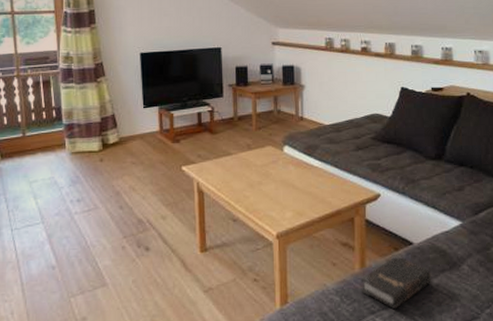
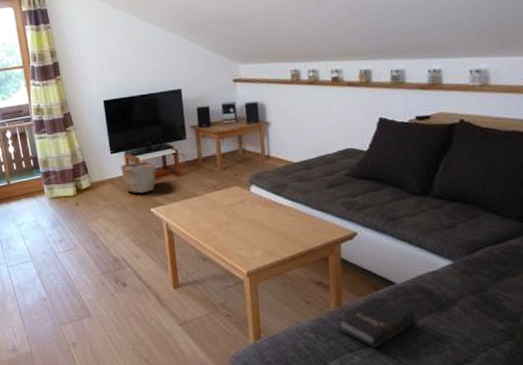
basket: none [153,117,191,151] -> present [121,161,156,194]

